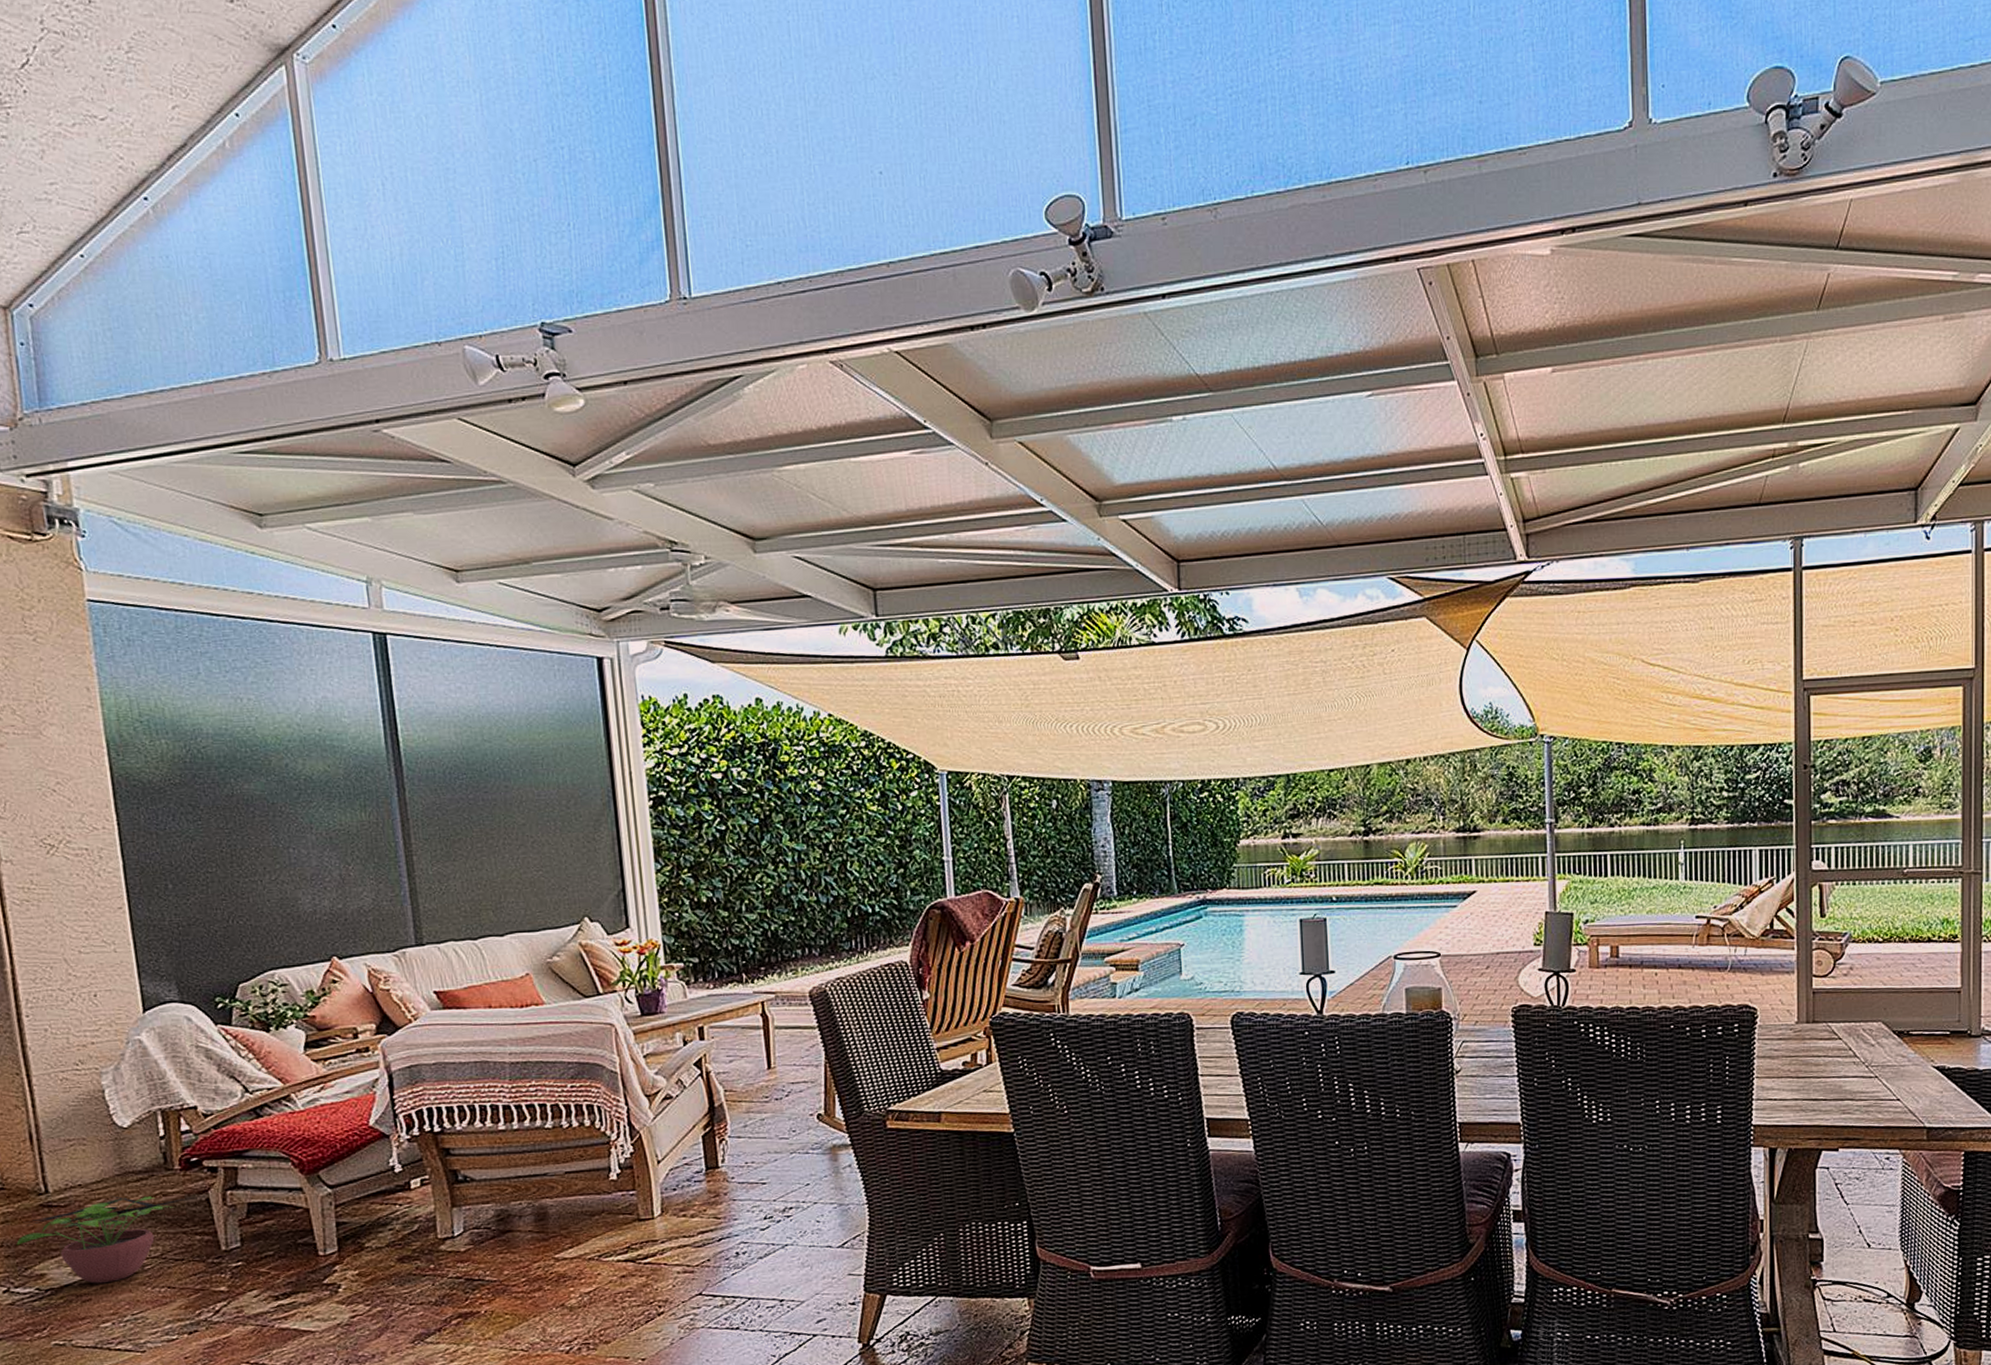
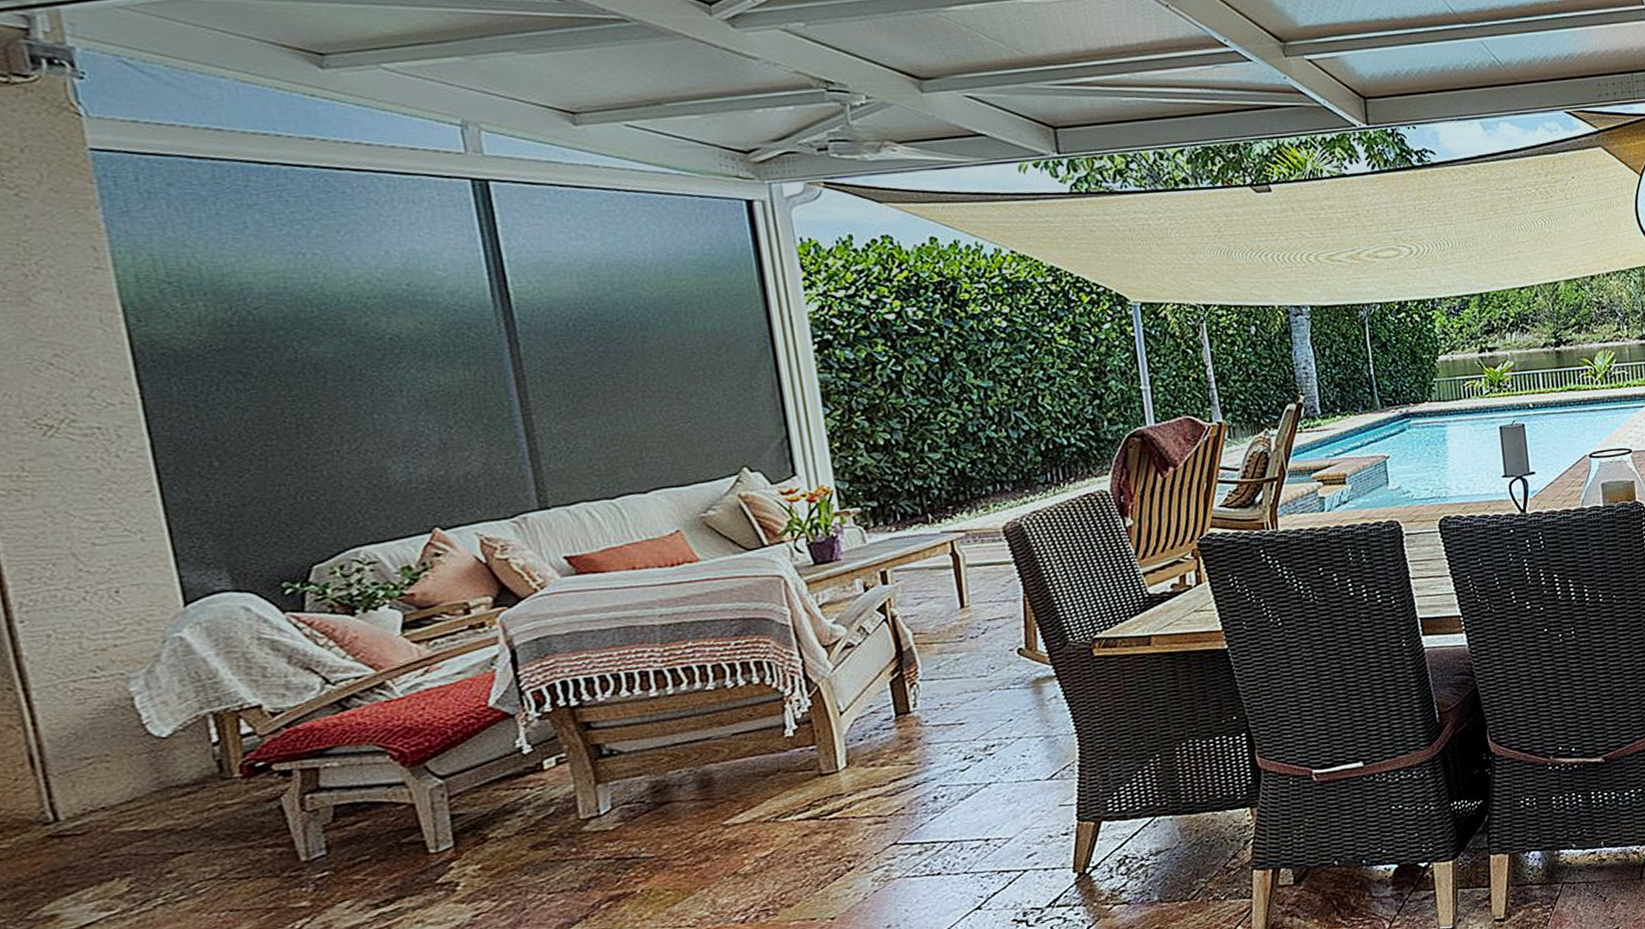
potted plant: present [16,1196,205,1284] -> none [14,803,277,918]

